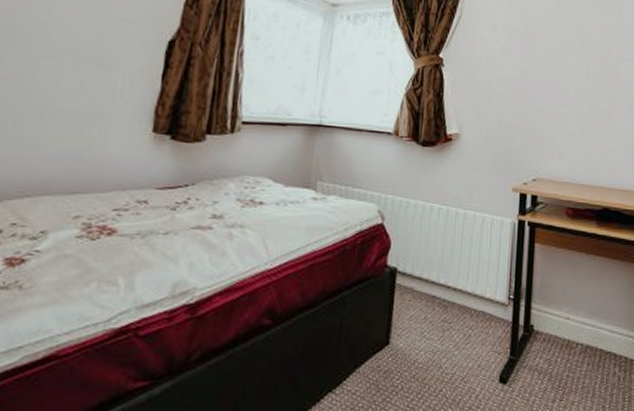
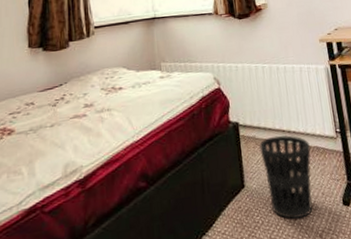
wastebasket: none [416,291,476,389] -> present [259,135,313,219]

